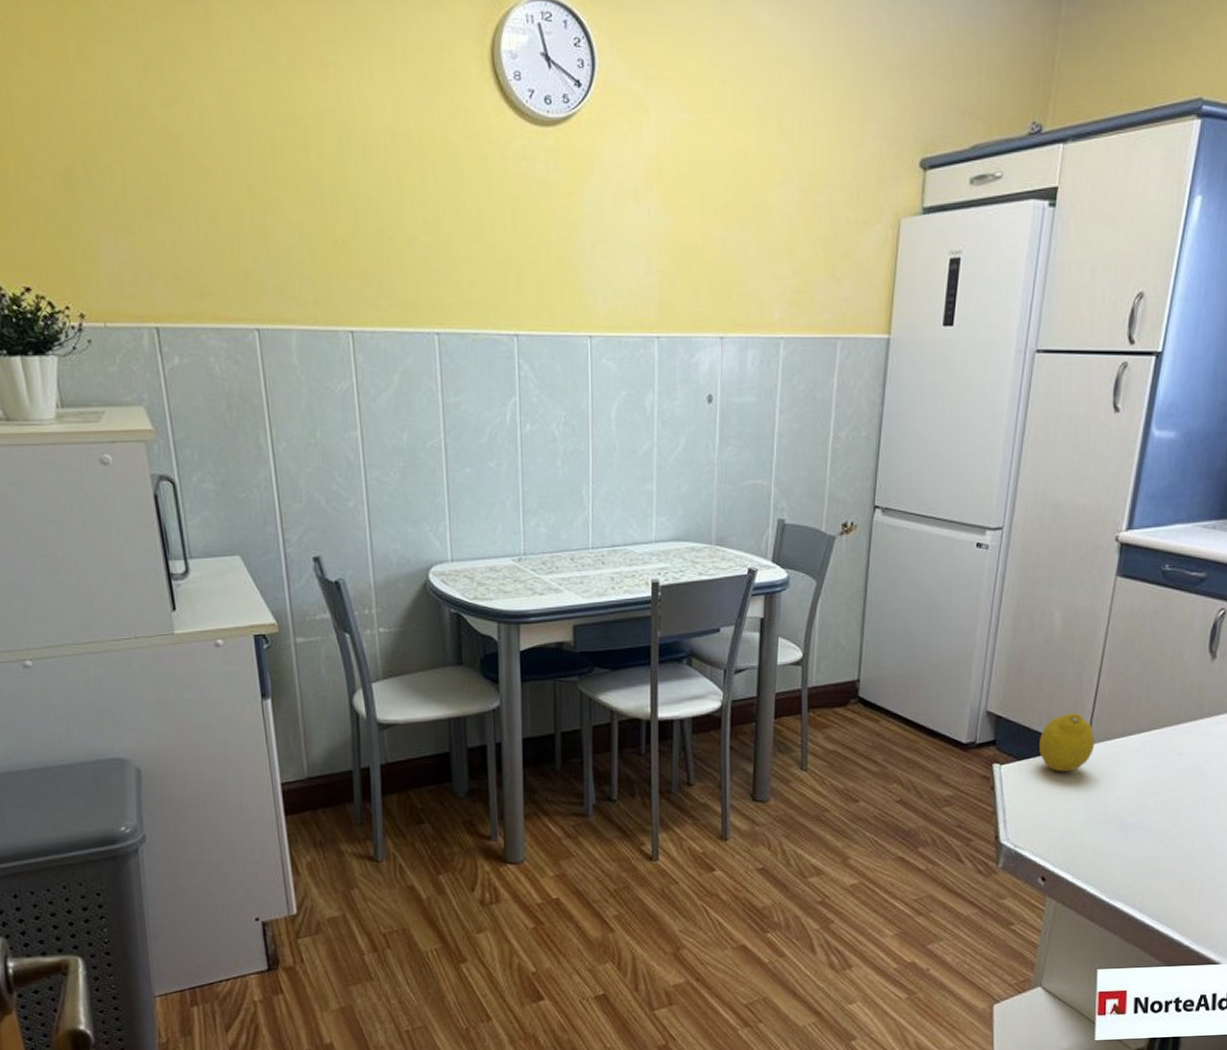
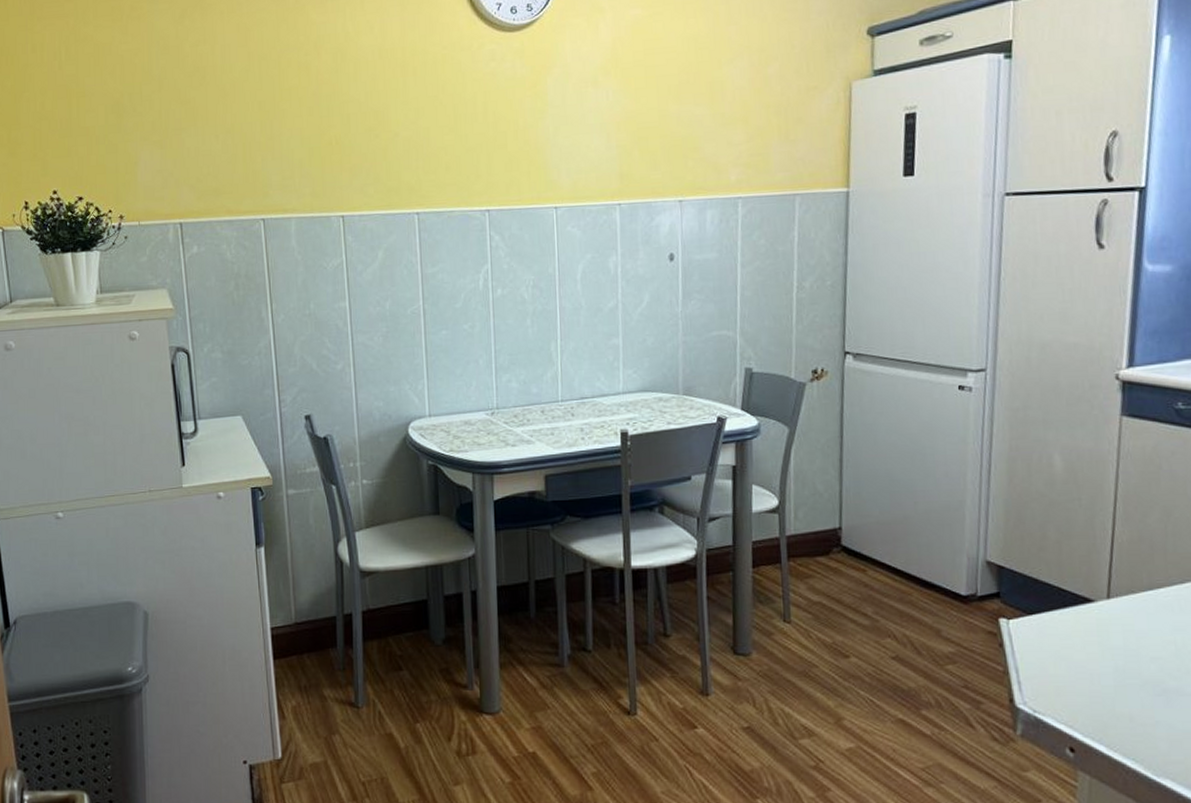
fruit: present [1039,713,1095,772] -> none [1051,563,1118,629]

